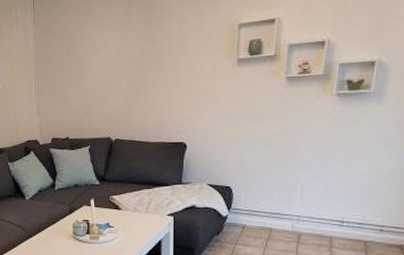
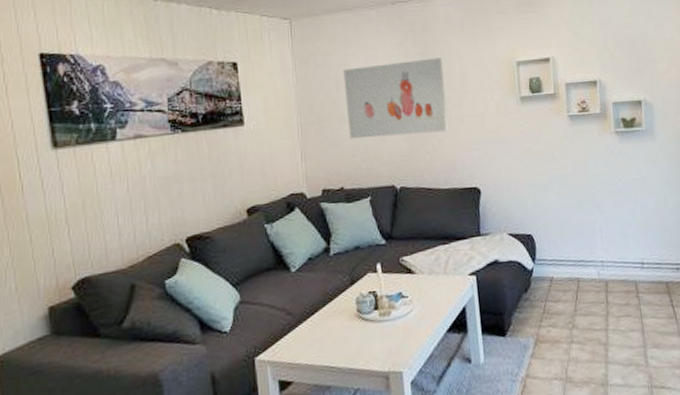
wall art: none [74,23,164,98] -> present [343,57,448,139]

